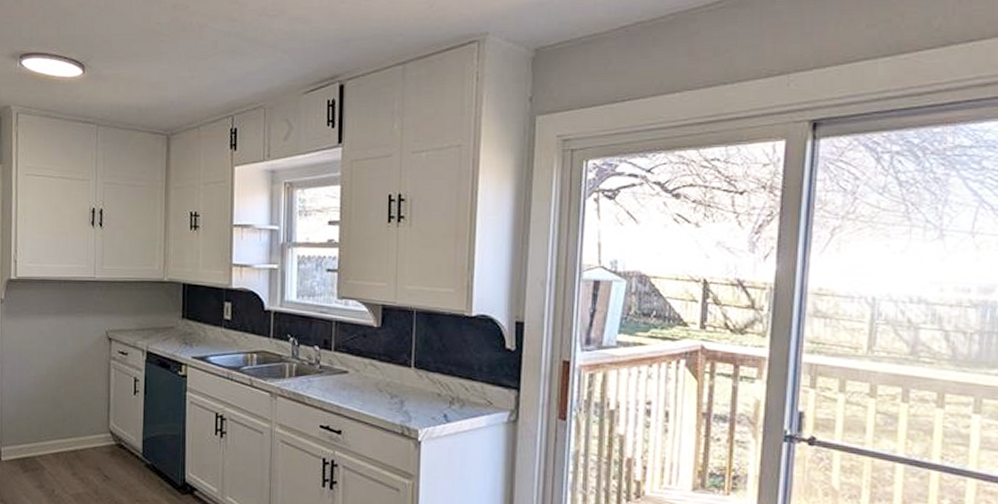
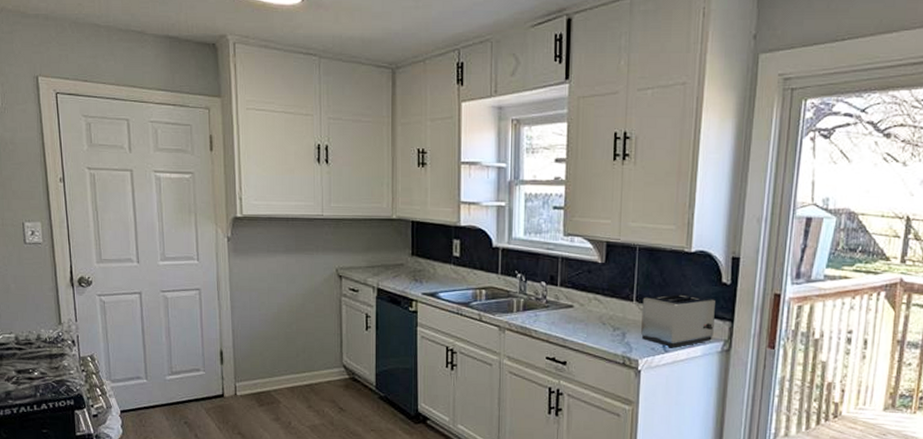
toaster: none [420,359,501,418] -> present [641,293,717,348]

